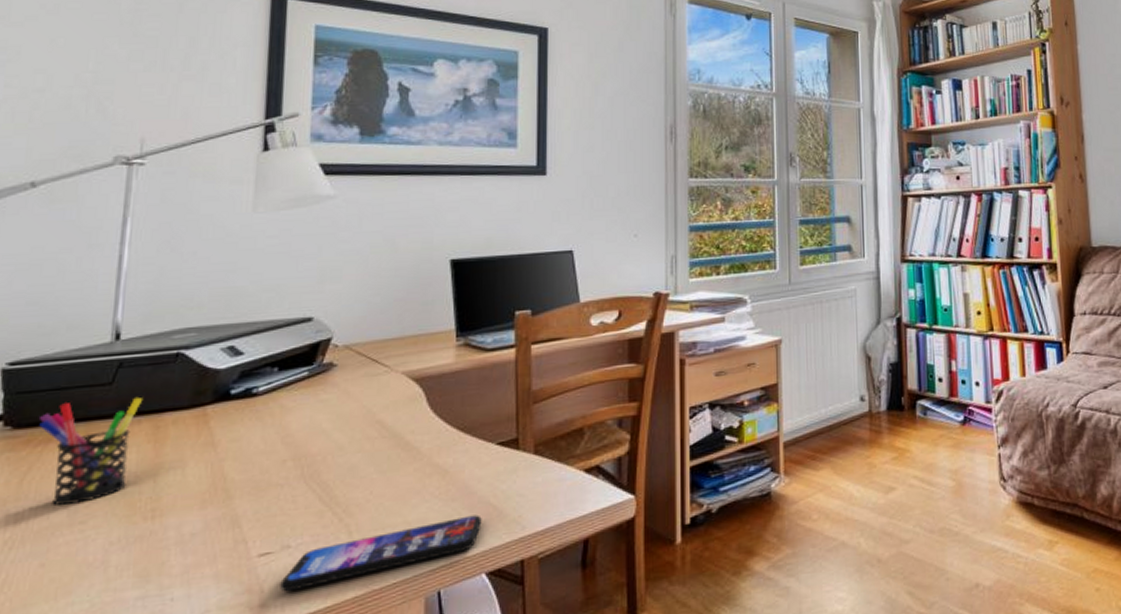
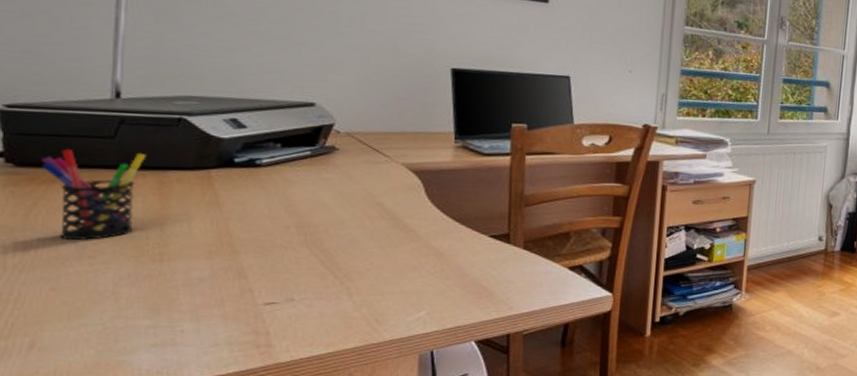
smartphone: present [280,514,482,592] -> none [285,293,473,337]

